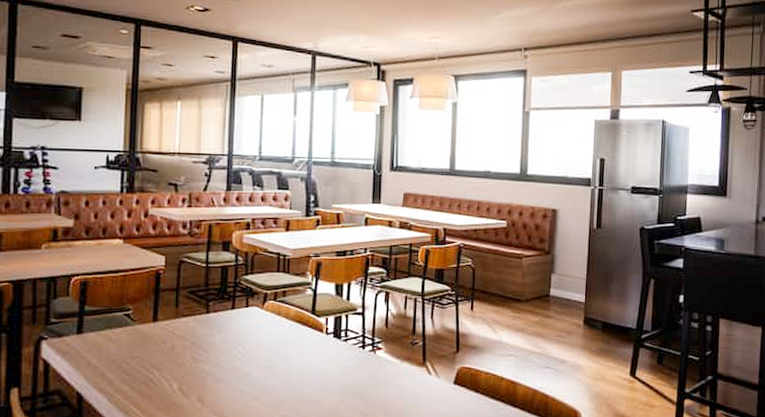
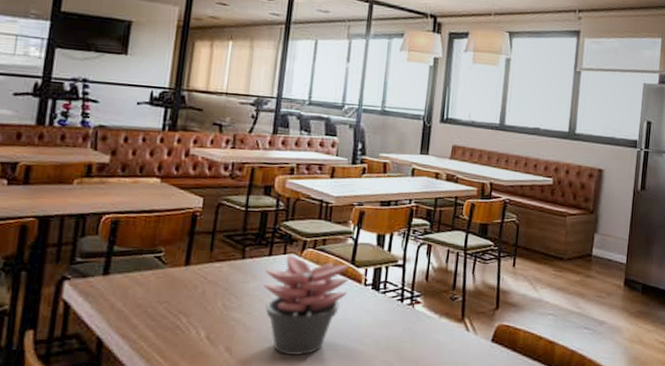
succulent plant: none [229,306,311,404] -> present [263,254,350,356]

